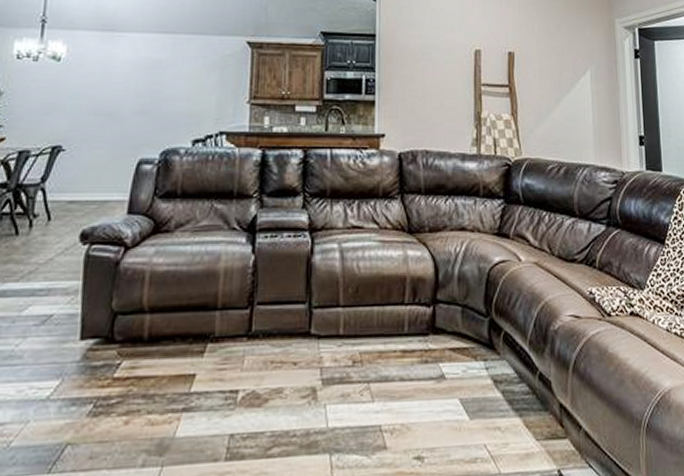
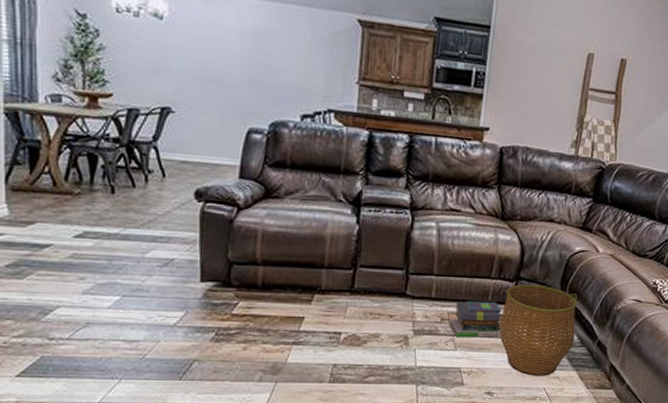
books: none [362,333,423,385] -> present [448,300,502,338]
basket: none [419,307,511,429] -> present [498,284,577,376]

